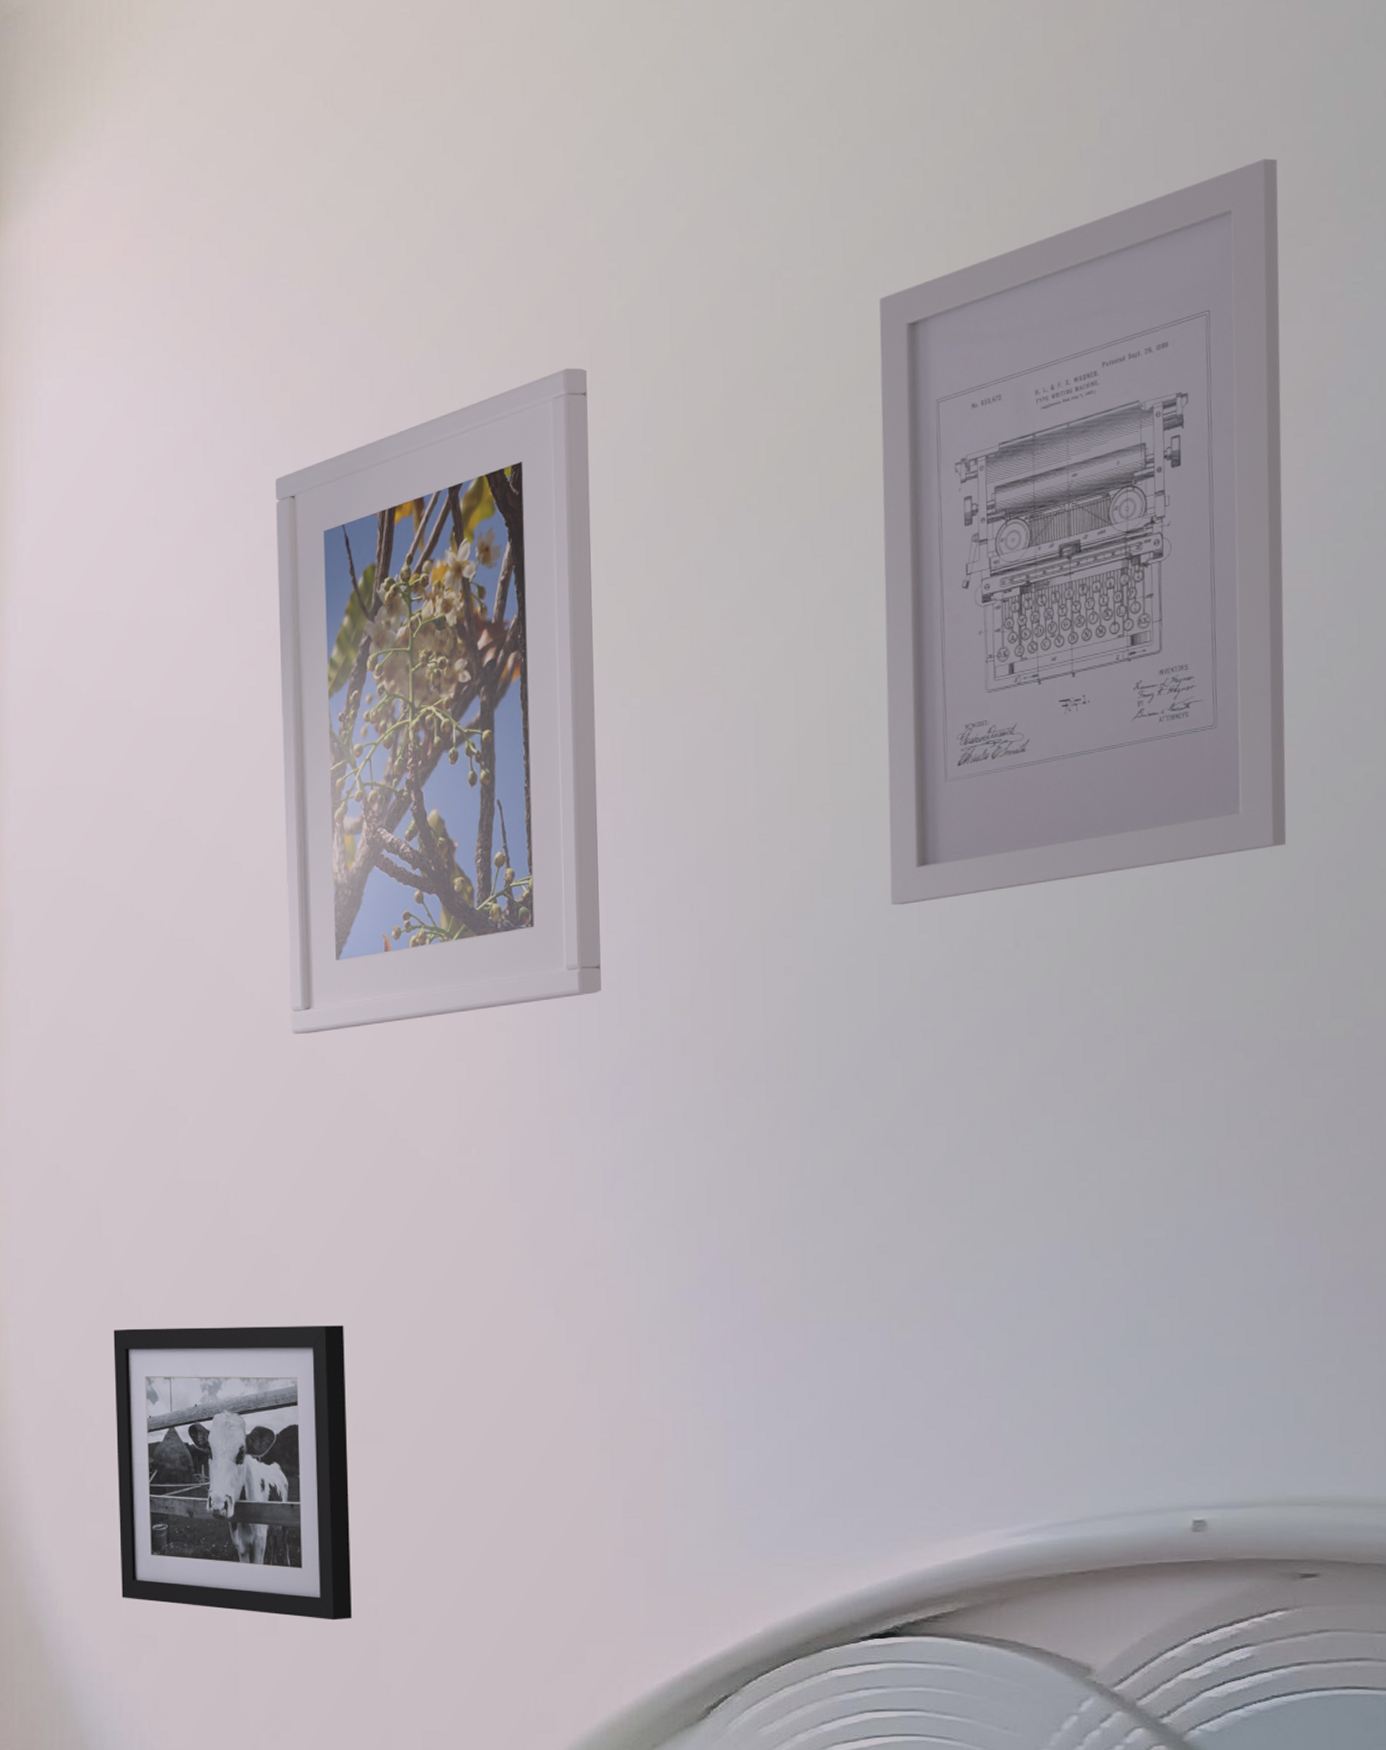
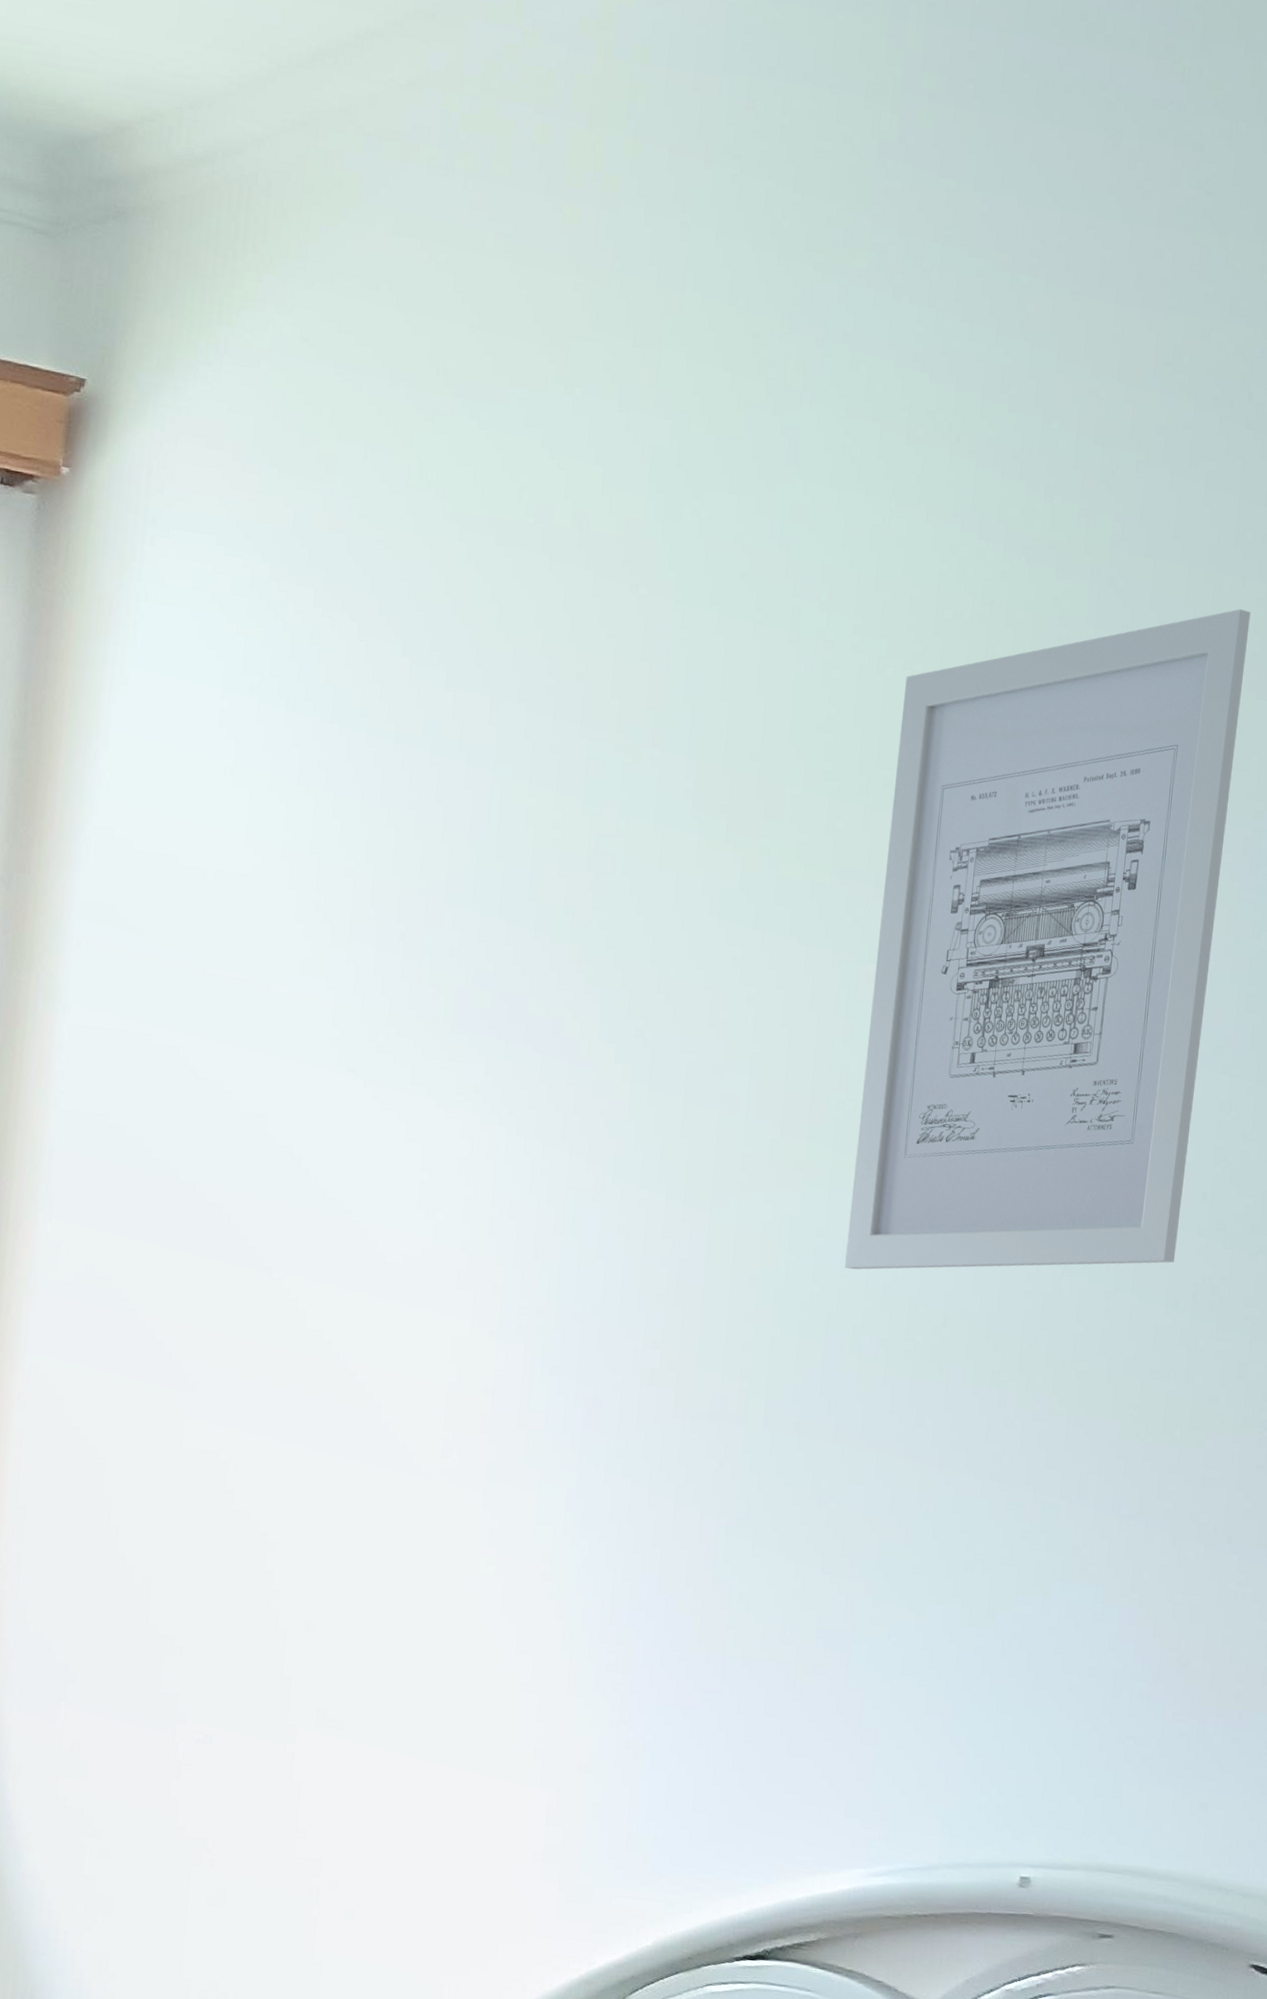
picture frame: present [113,1325,352,1620] -> none [85,1589,319,1898]
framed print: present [276,368,601,1034] -> none [302,689,644,1318]

